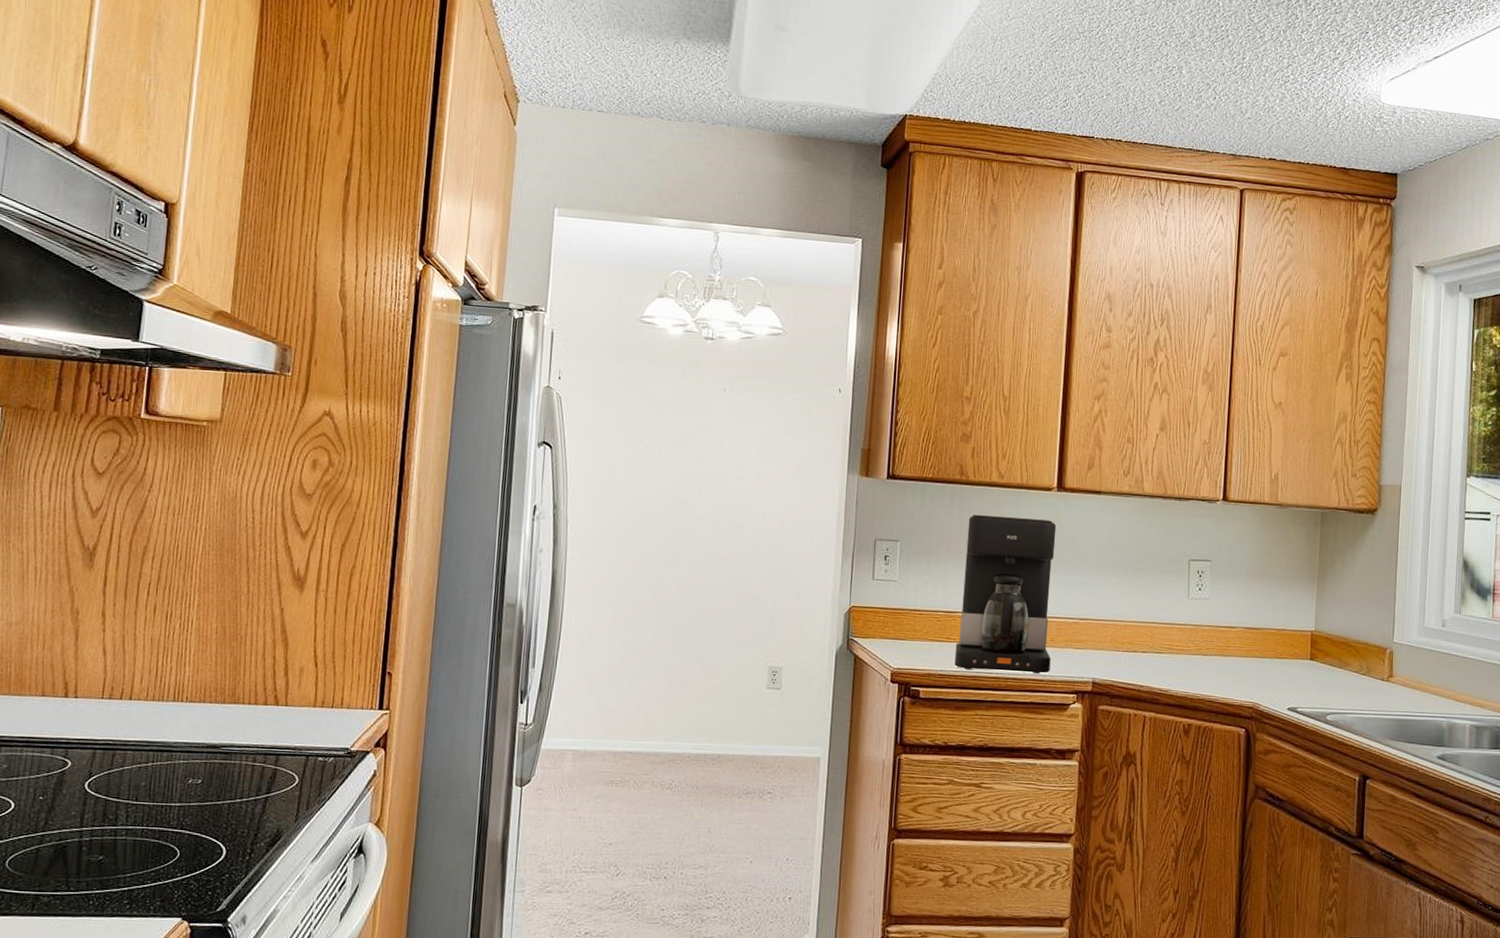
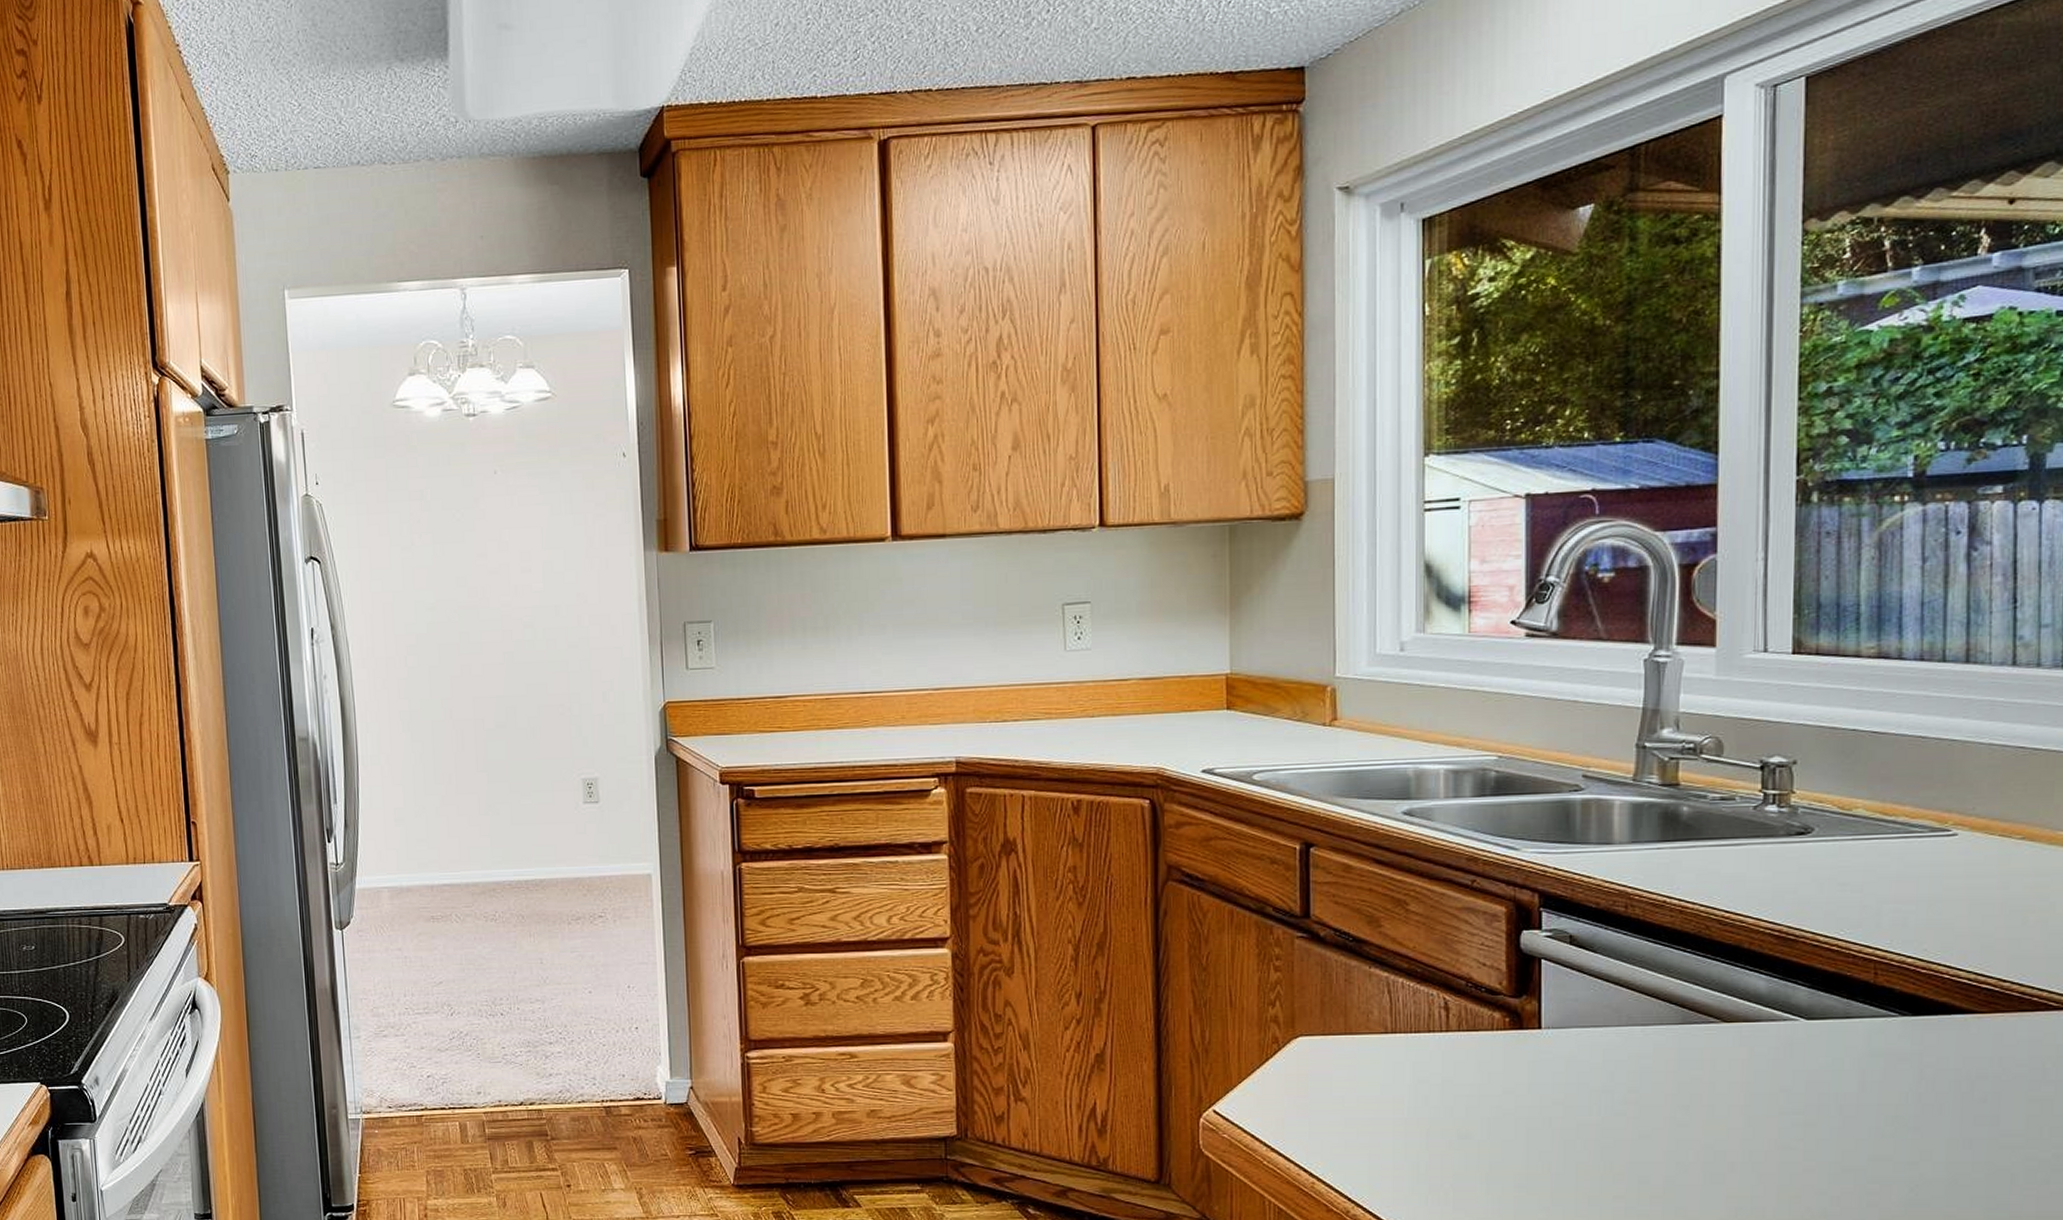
coffee maker: present [954,515,1057,674] -> none [790,576,904,760]

